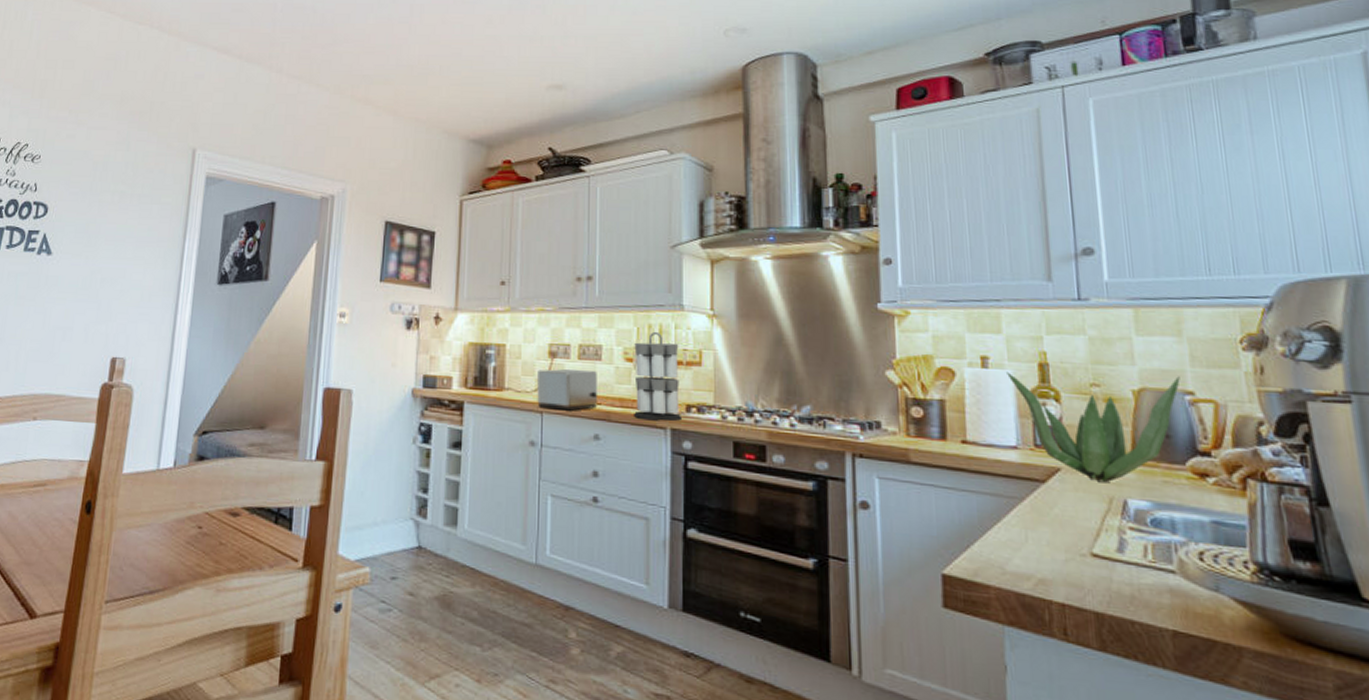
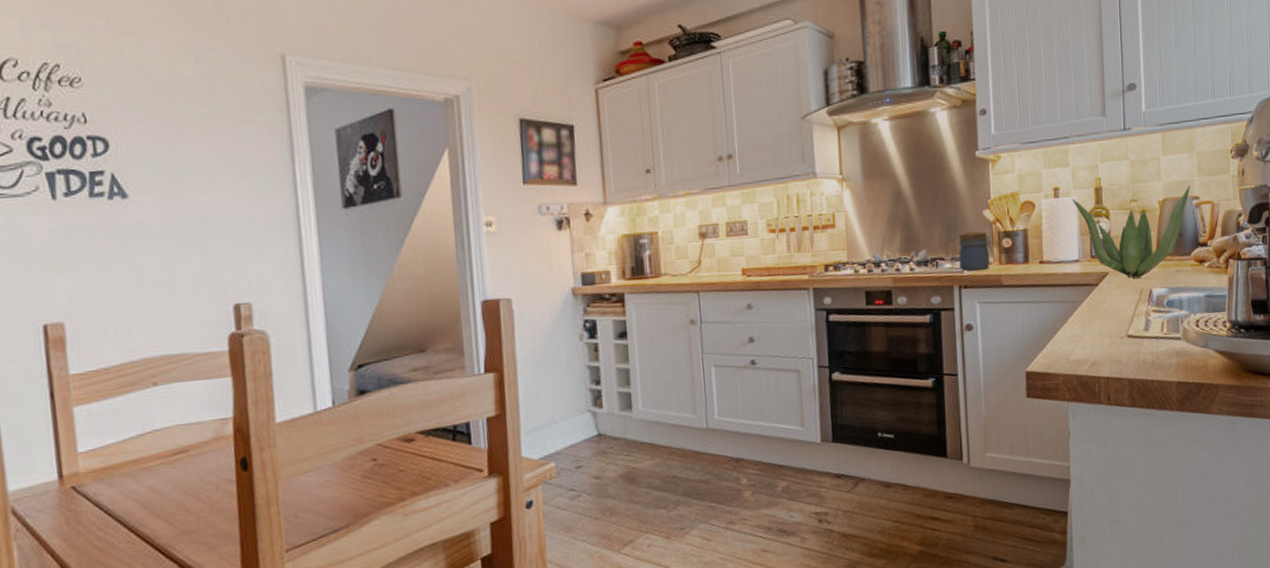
toaster: present [537,368,598,411] -> none [690,245,748,288]
spice rack: present [634,331,683,422] -> none [776,201,822,285]
jar: none [852,393,898,441] -> present [958,231,993,272]

